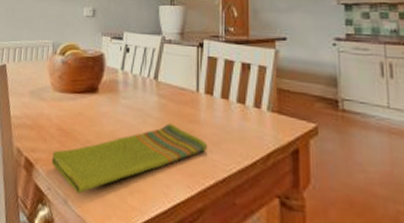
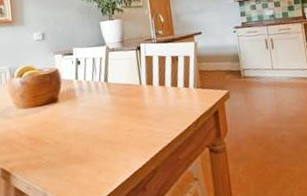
dish towel: present [51,123,208,194] -> none [26,113,154,185]

